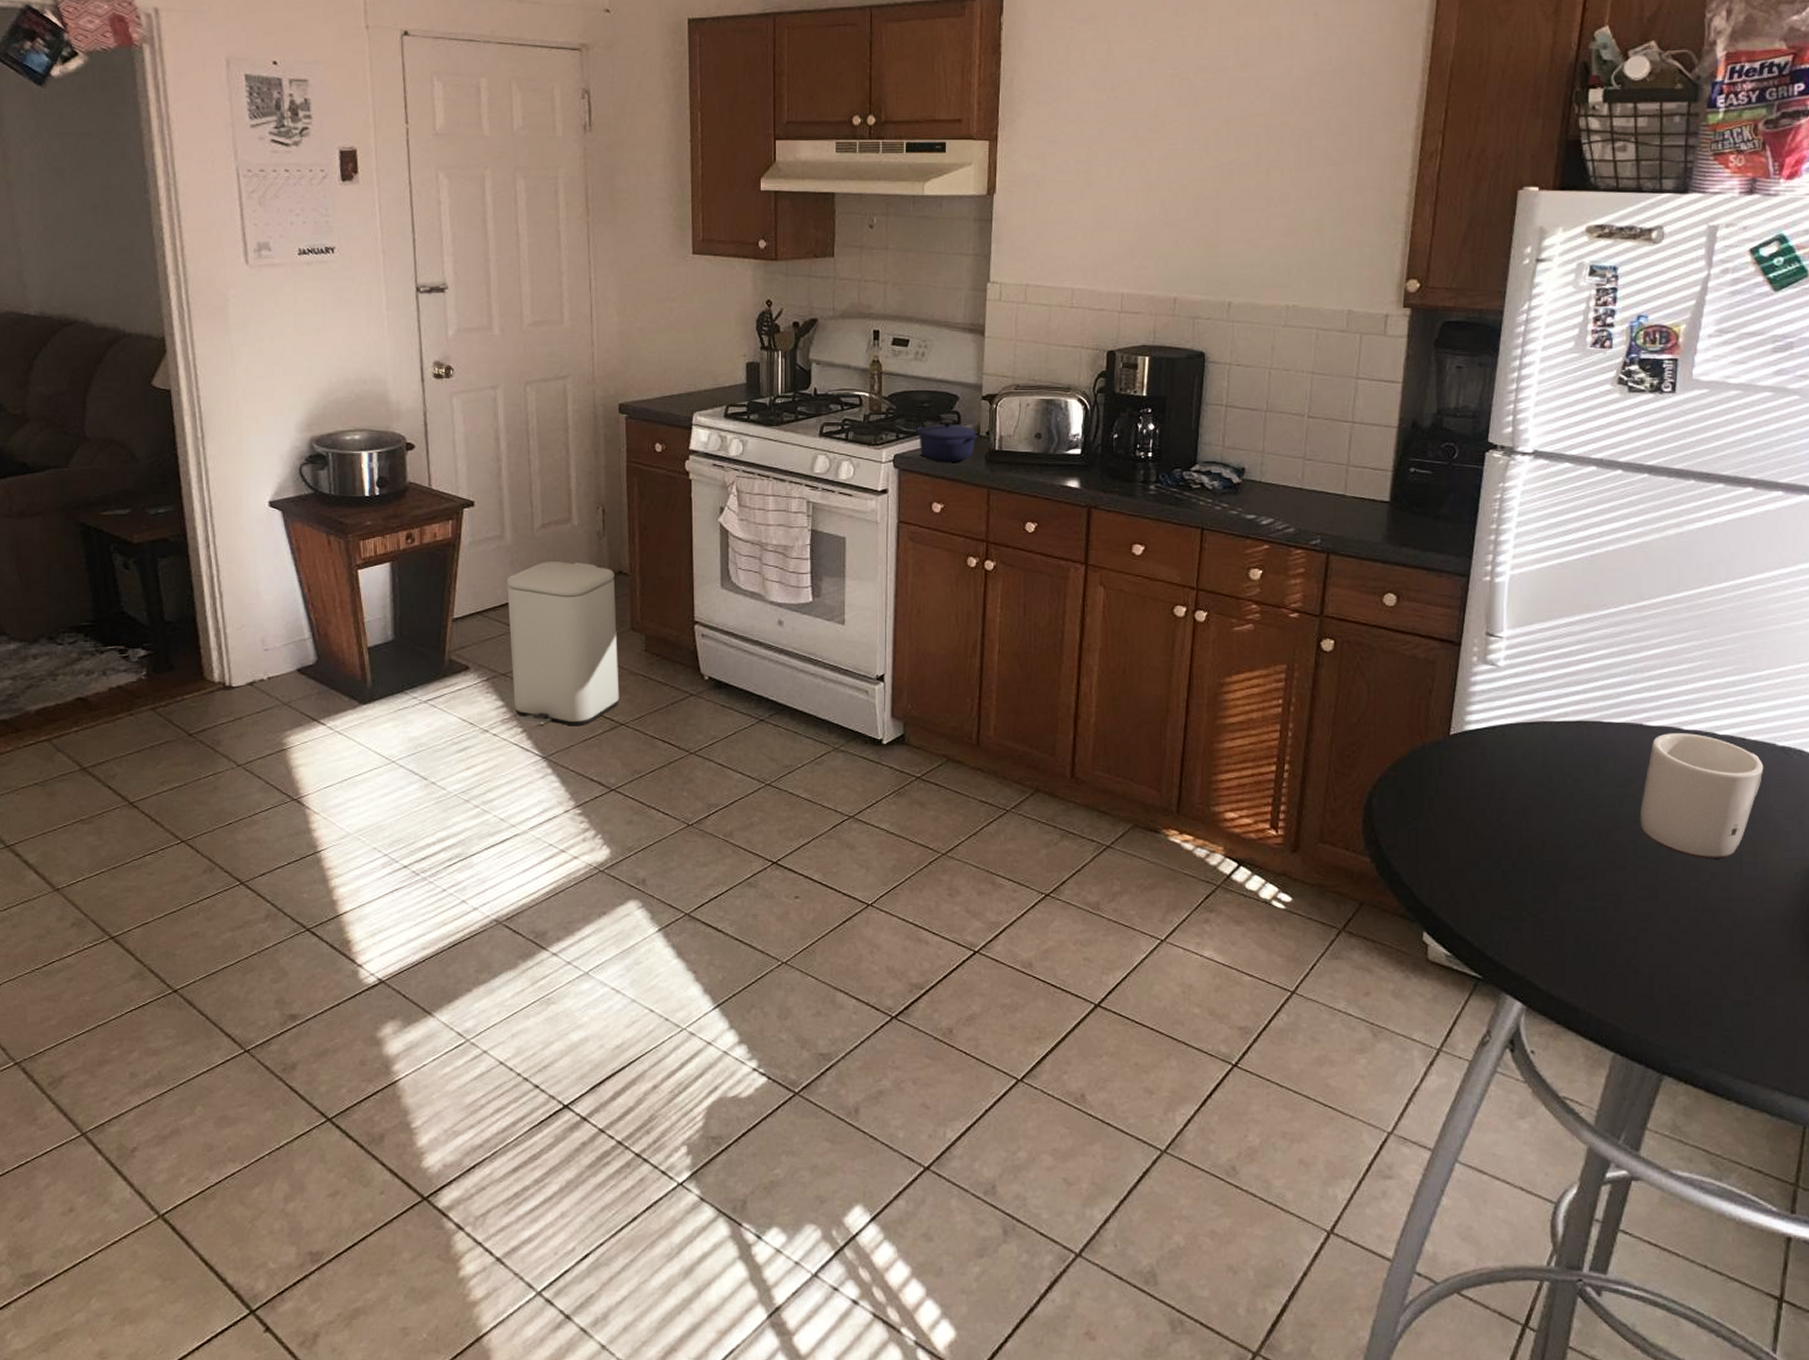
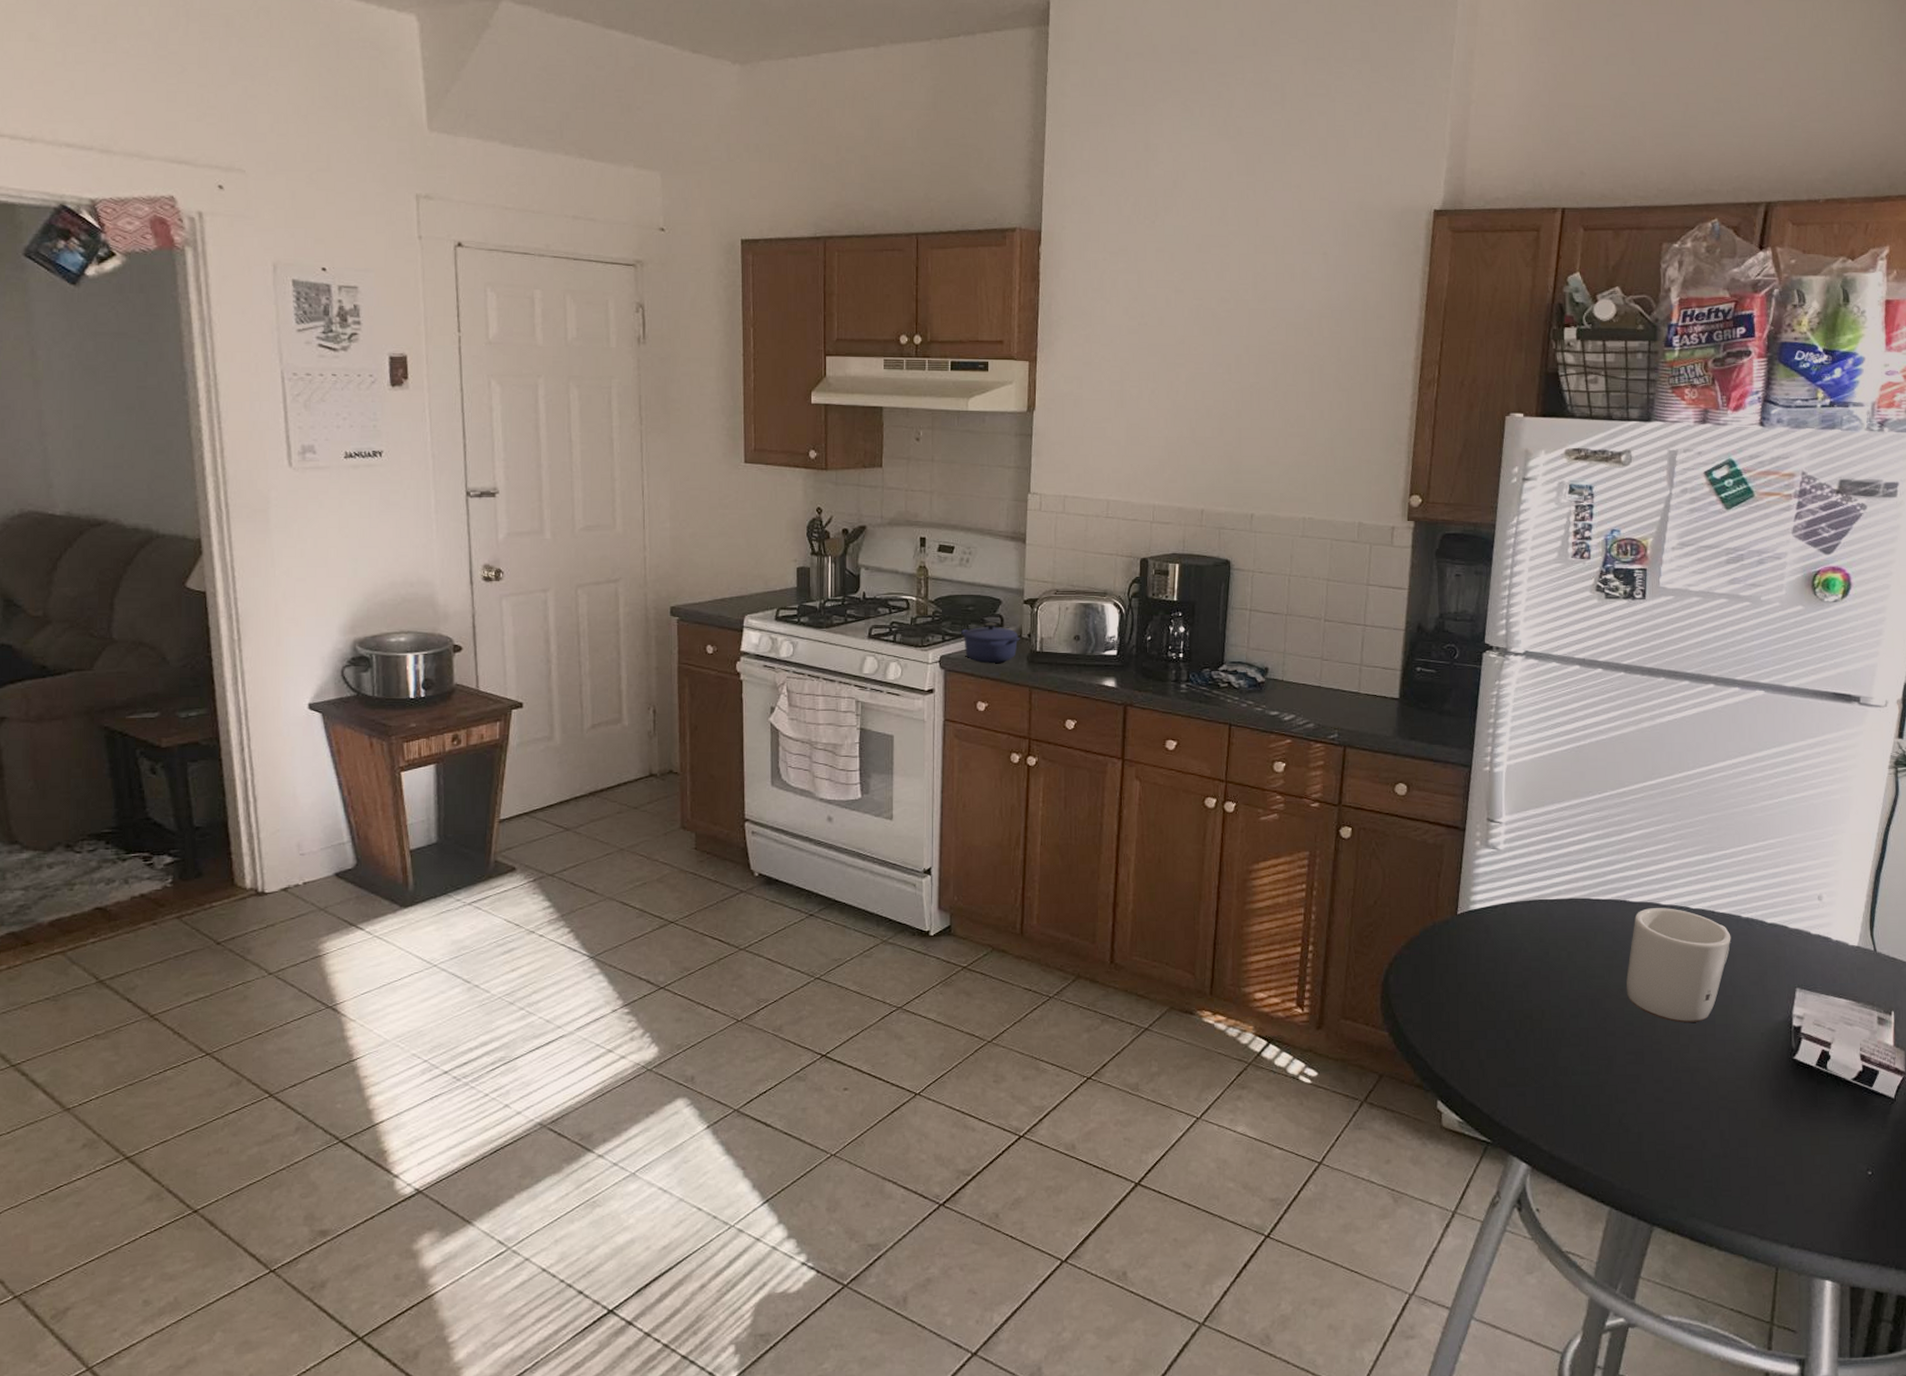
pedal bin: present [507,562,619,726] -> none [555,762,669,926]

